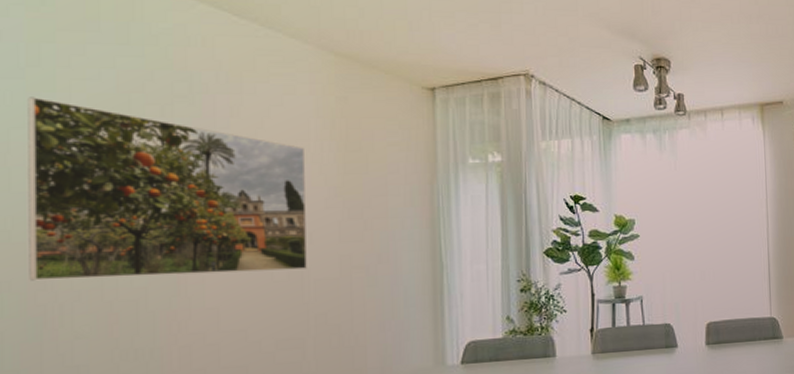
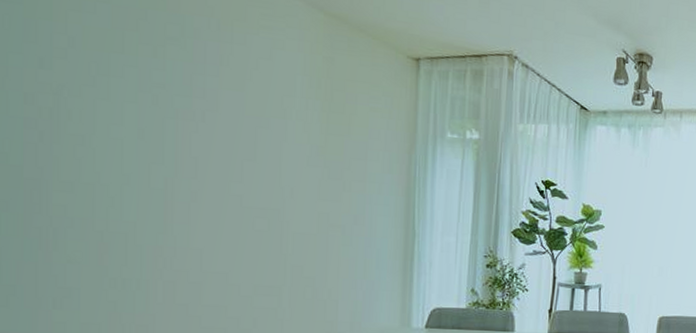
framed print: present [28,97,307,281] -> none [25,23,290,222]

